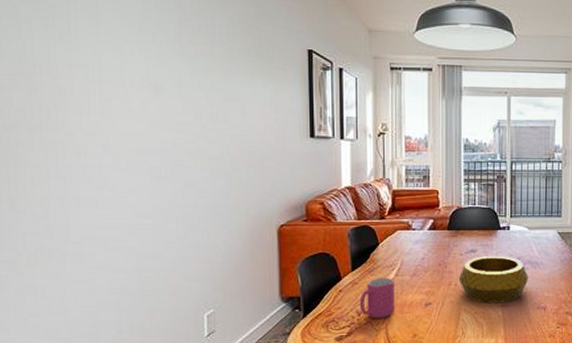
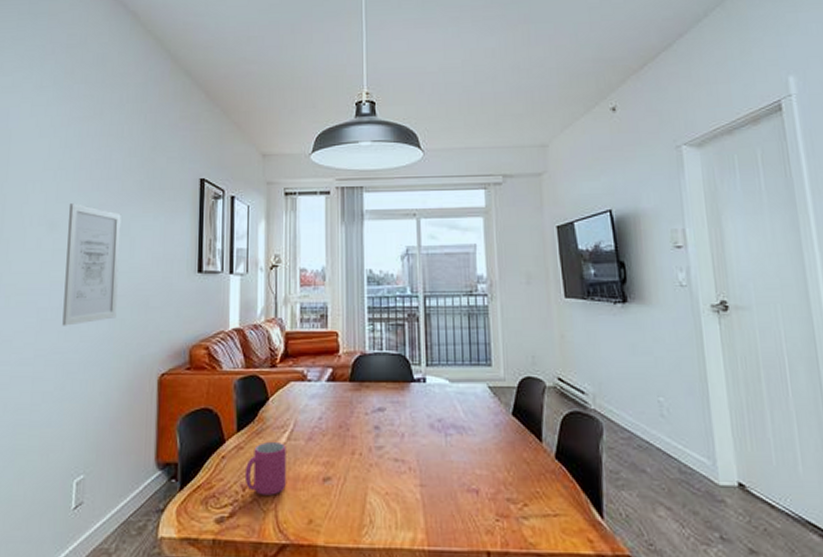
wall art: none [172,67,232,184] -> present [62,203,121,326]
decorative bowl: present [458,256,529,304] -> none [364,416,454,482]

